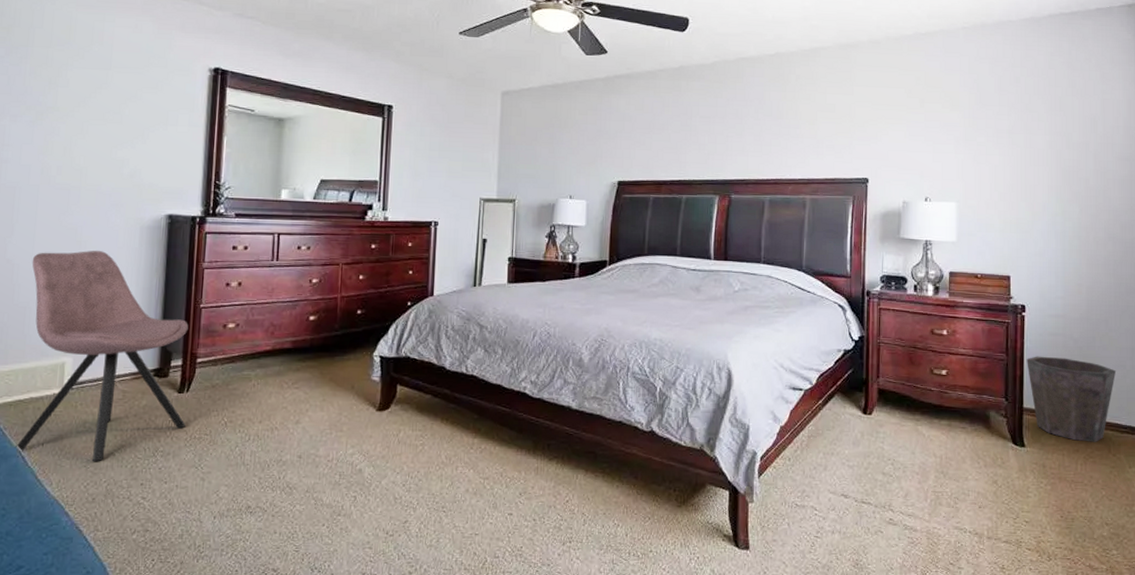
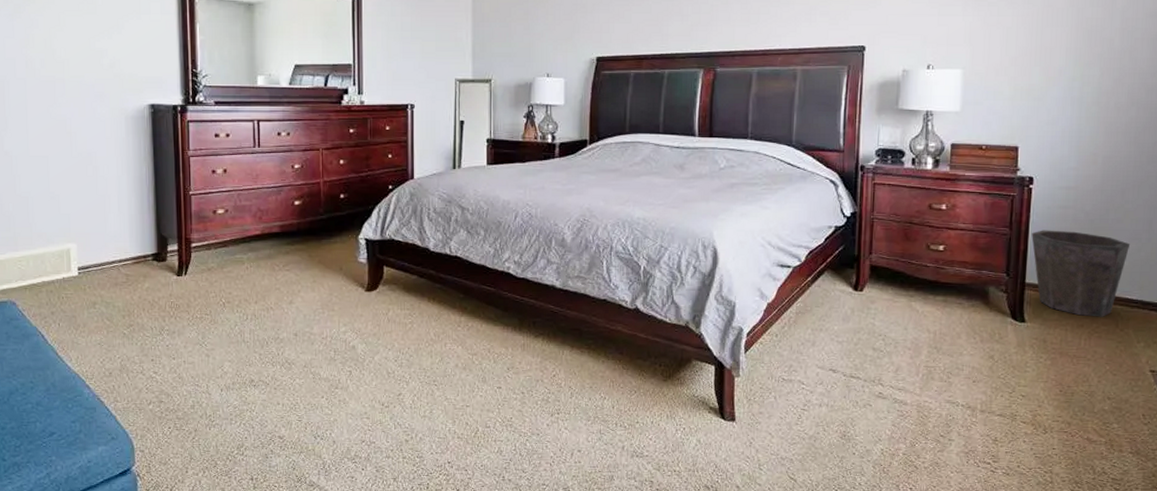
chair: present [14,250,189,462] -> none [28,140,187,340]

